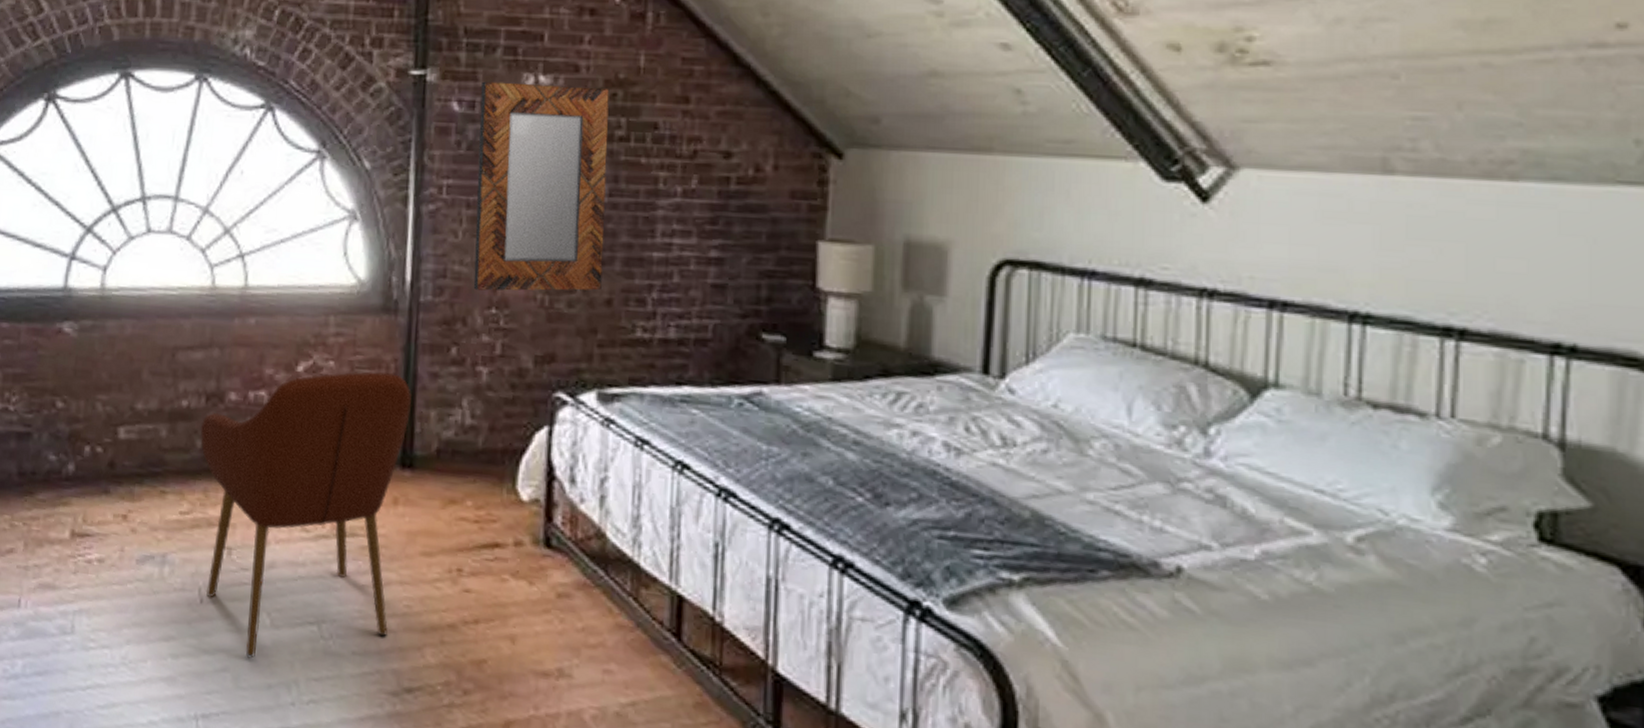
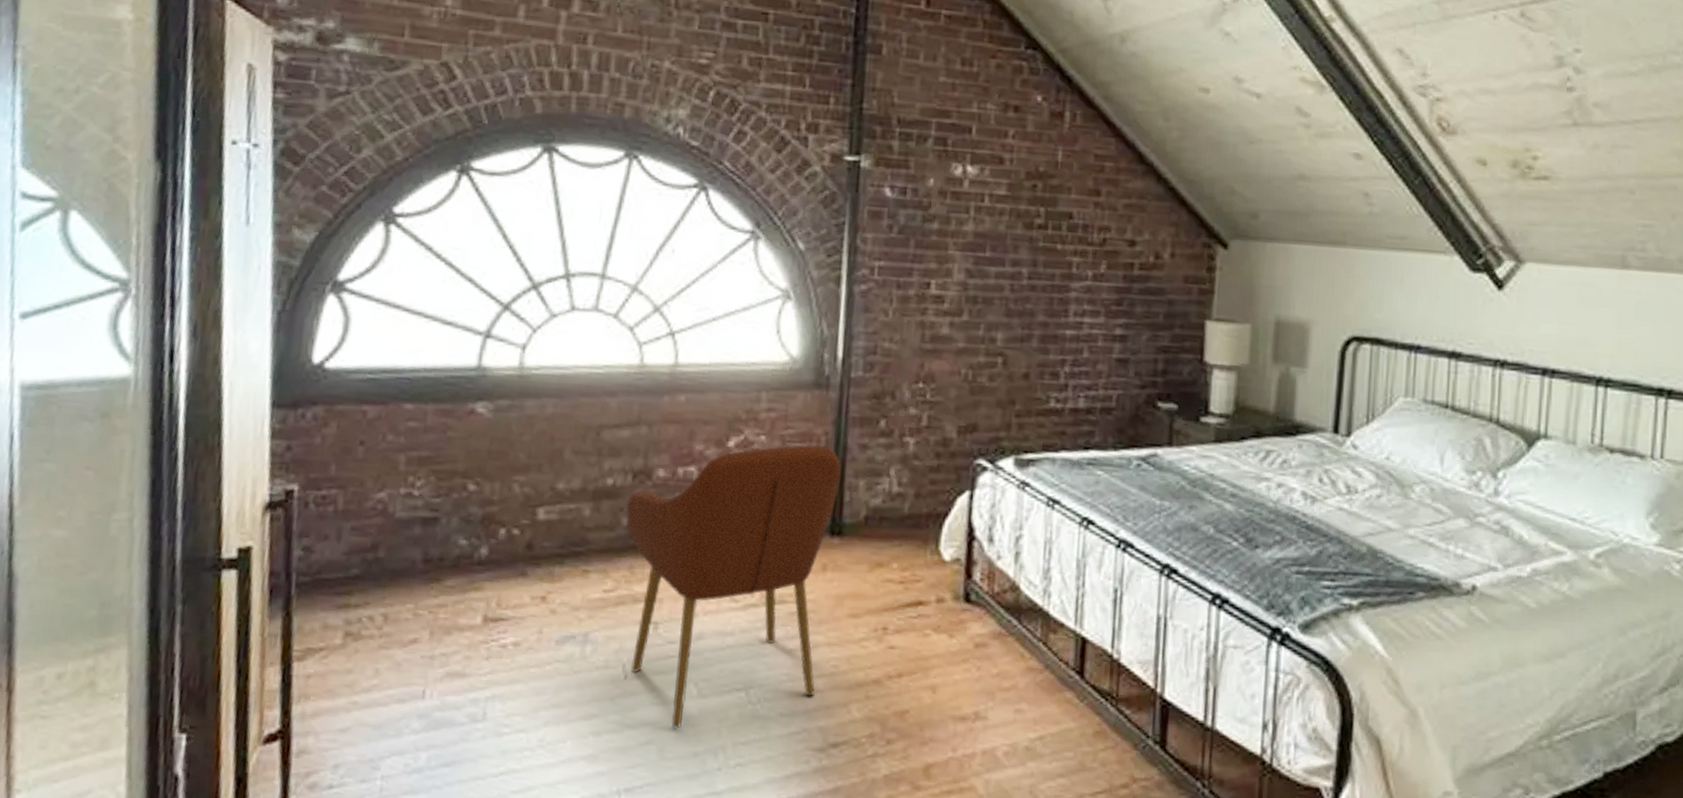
home mirror: present [473,81,610,291] -> none [902,169,1030,367]

